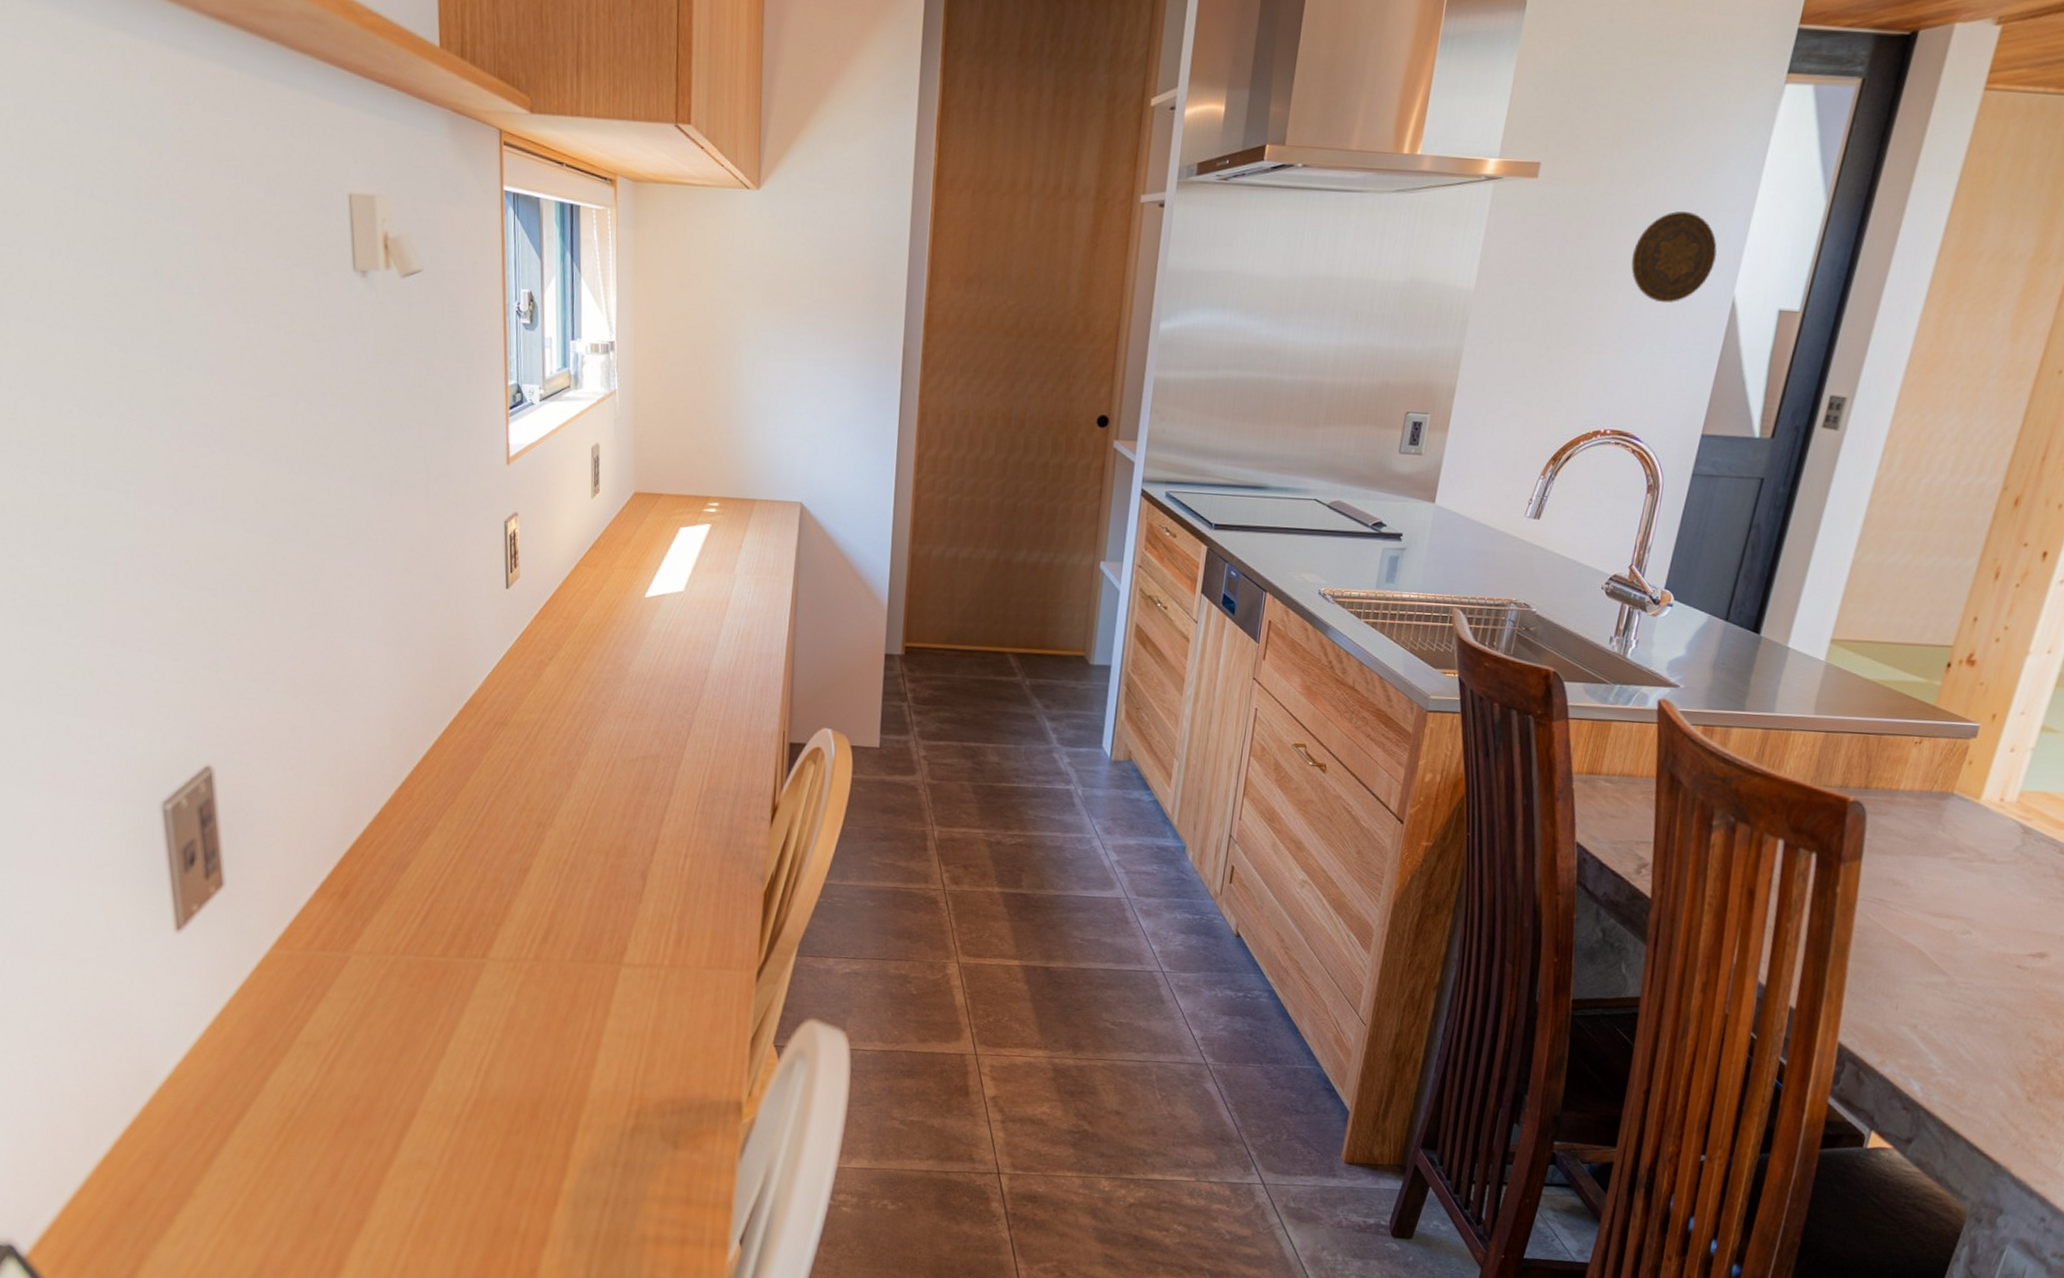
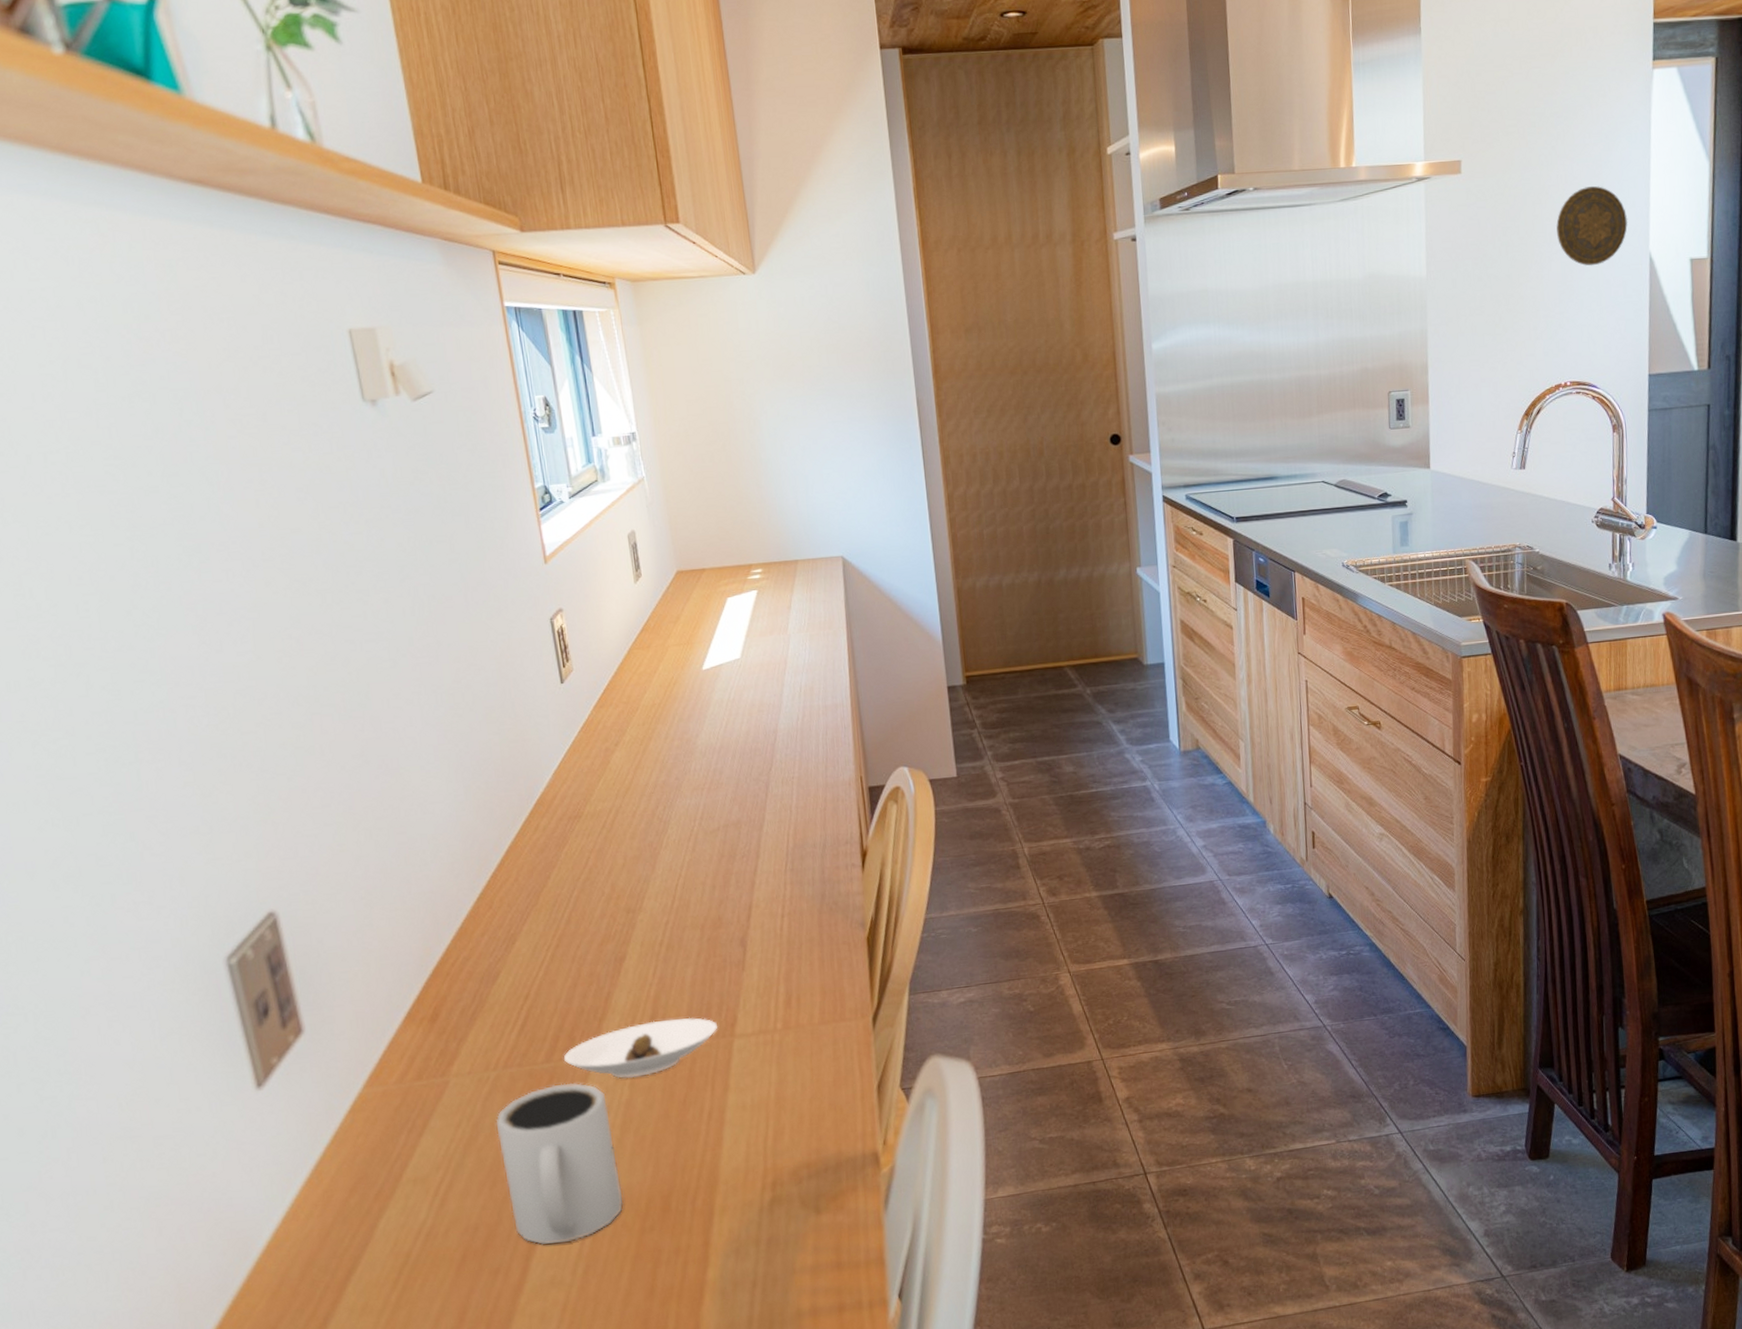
mug: none [388,978,496,1129] -> present [495,1083,624,1245]
saucer: none [458,935,608,987] -> present [563,1017,718,1078]

